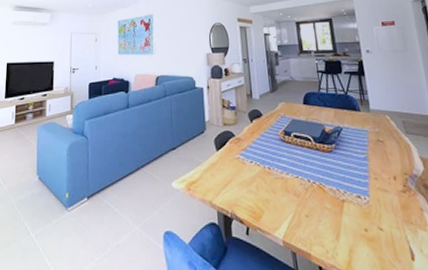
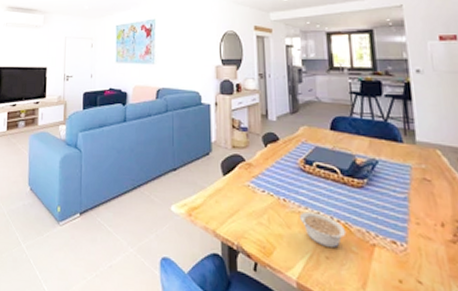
legume: none [282,177,321,207] -> present [299,211,347,249]

